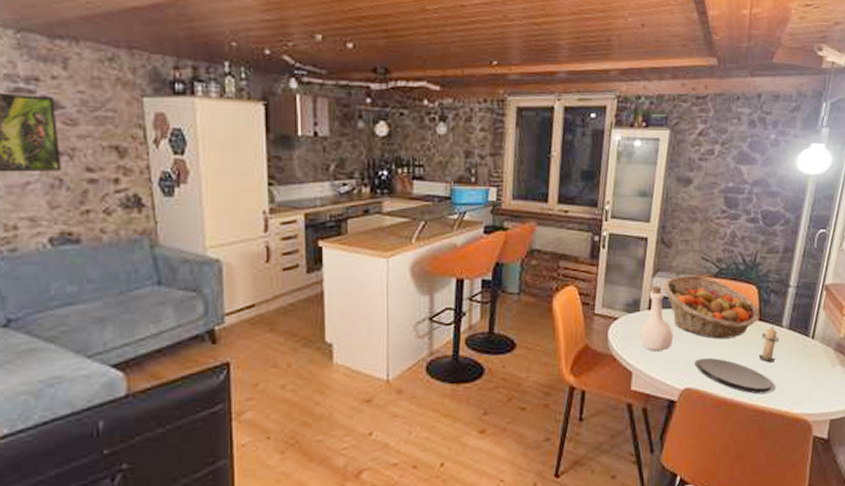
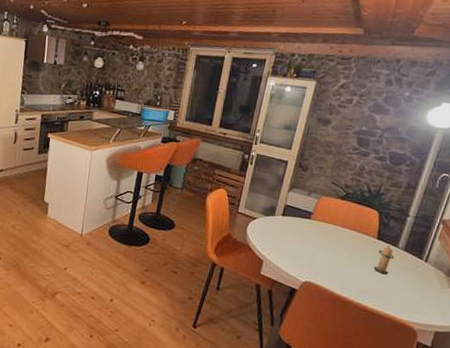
bottle: present [640,286,674,352] -> none [273,198,301,250]
fruit basket: present [663,275,760,339] -> none [296,193,379,250]
plate: present [694,357,776,395] -> none [315,260,387,299]

